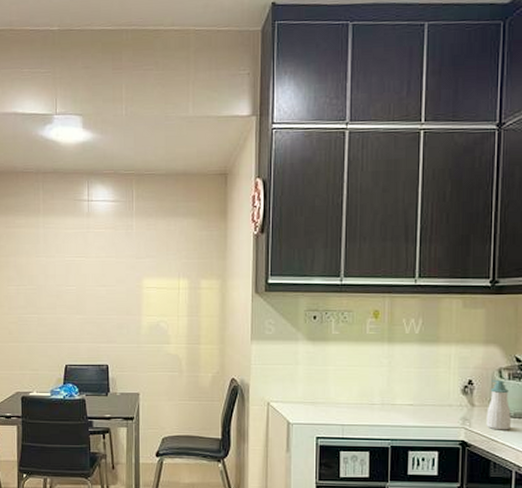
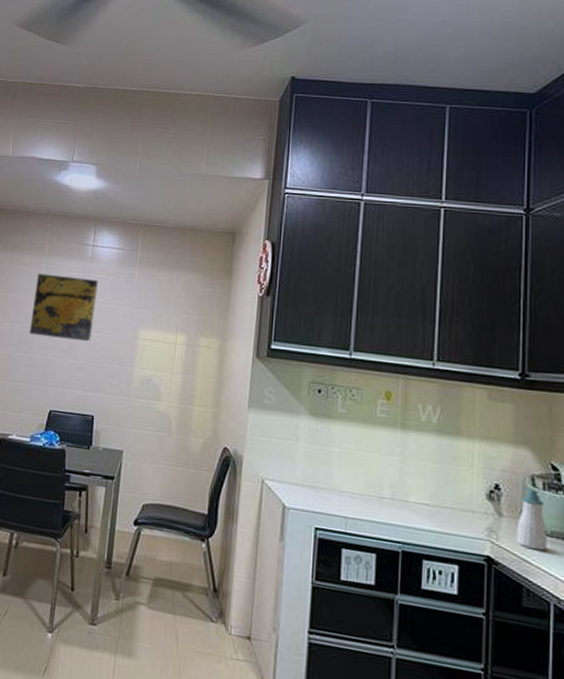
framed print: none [35,233,98,297] -> present [29,273,98,342]

